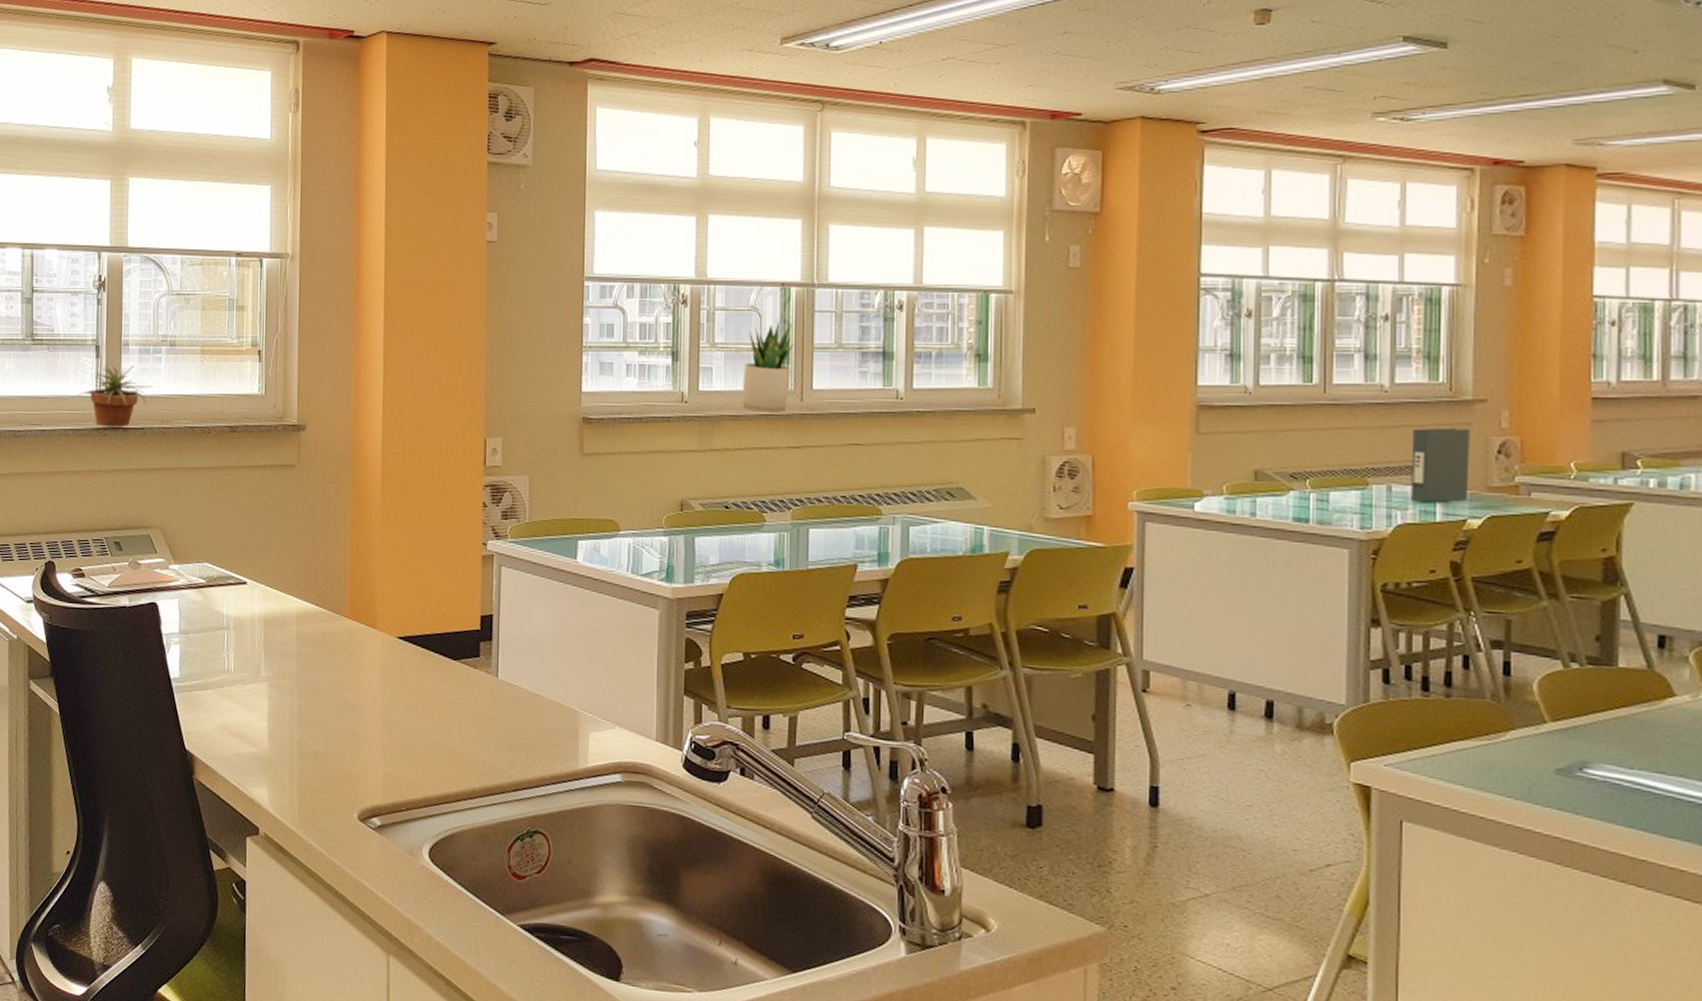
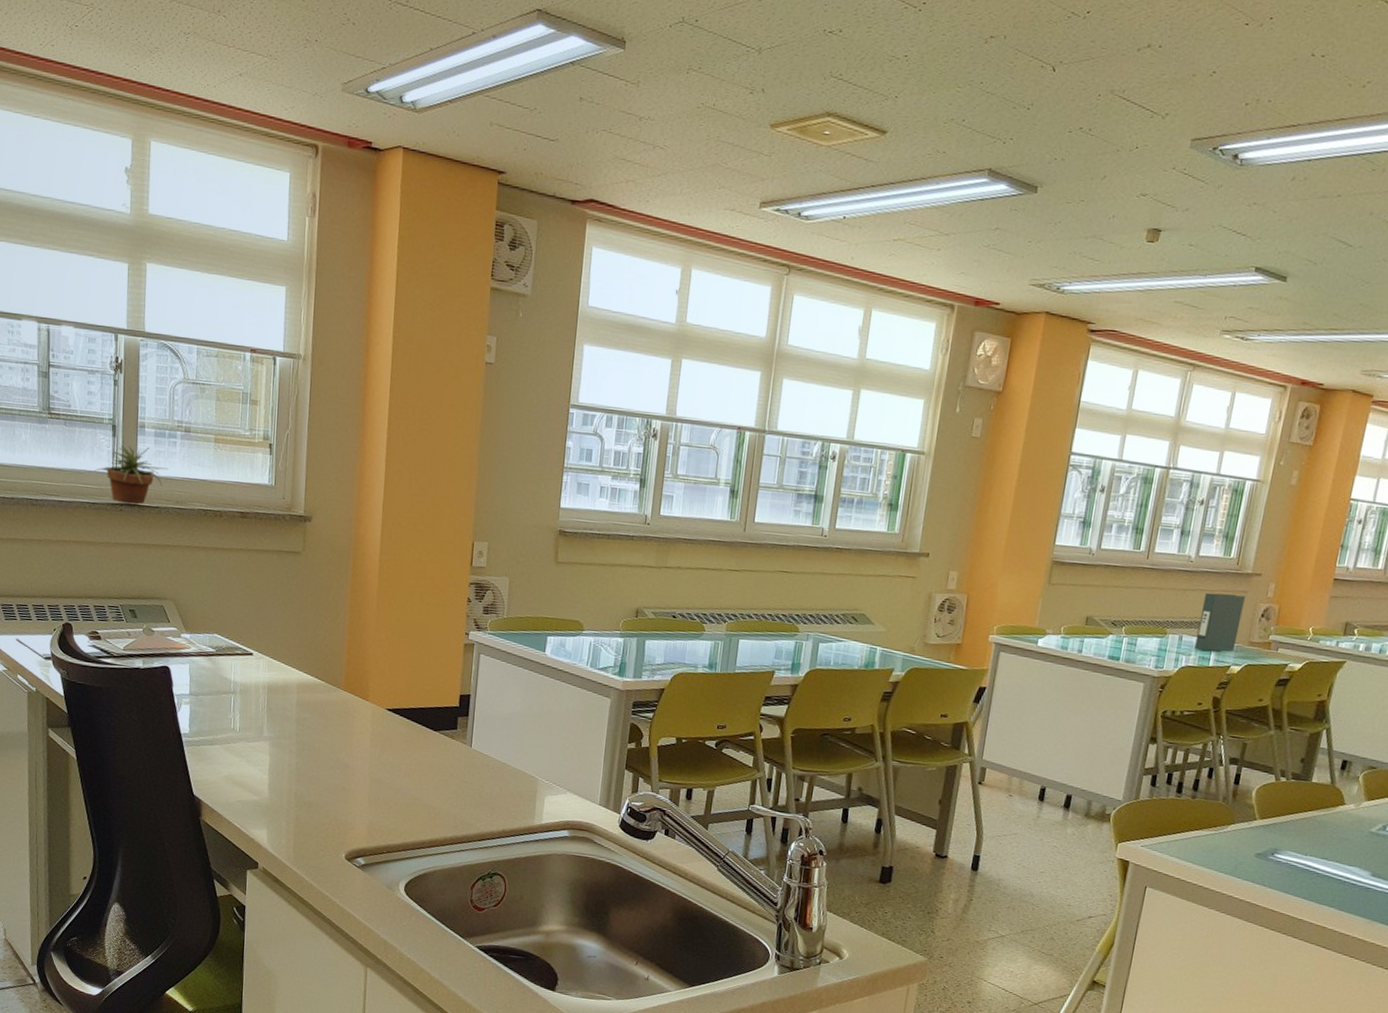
planter: present [743,321,794,413] -> none [696,460,744,540]

